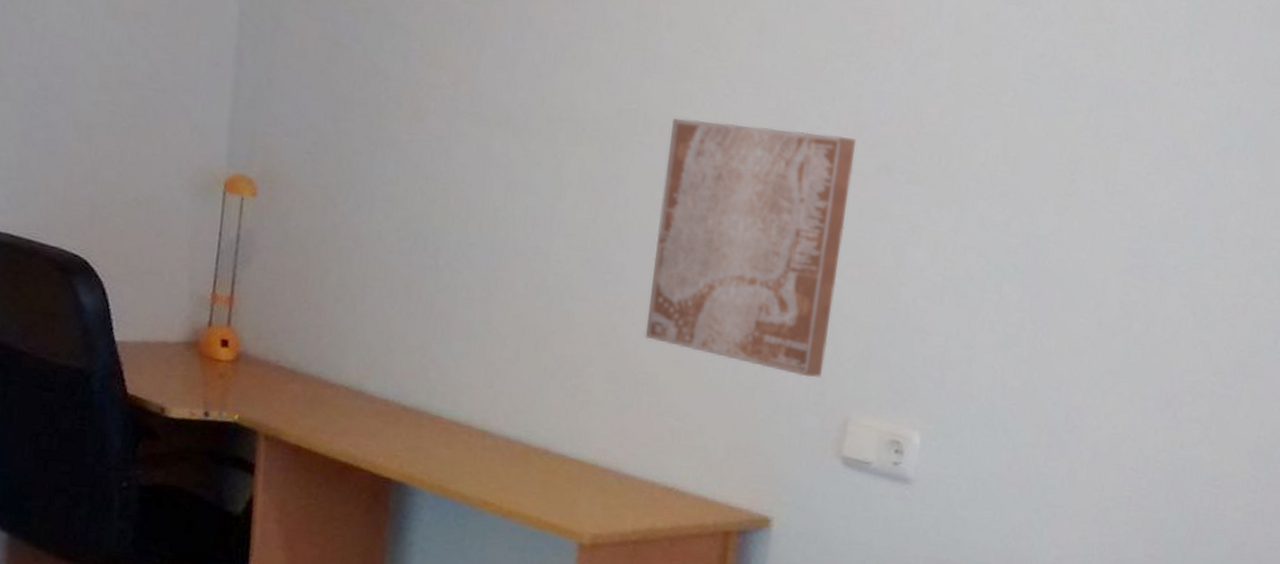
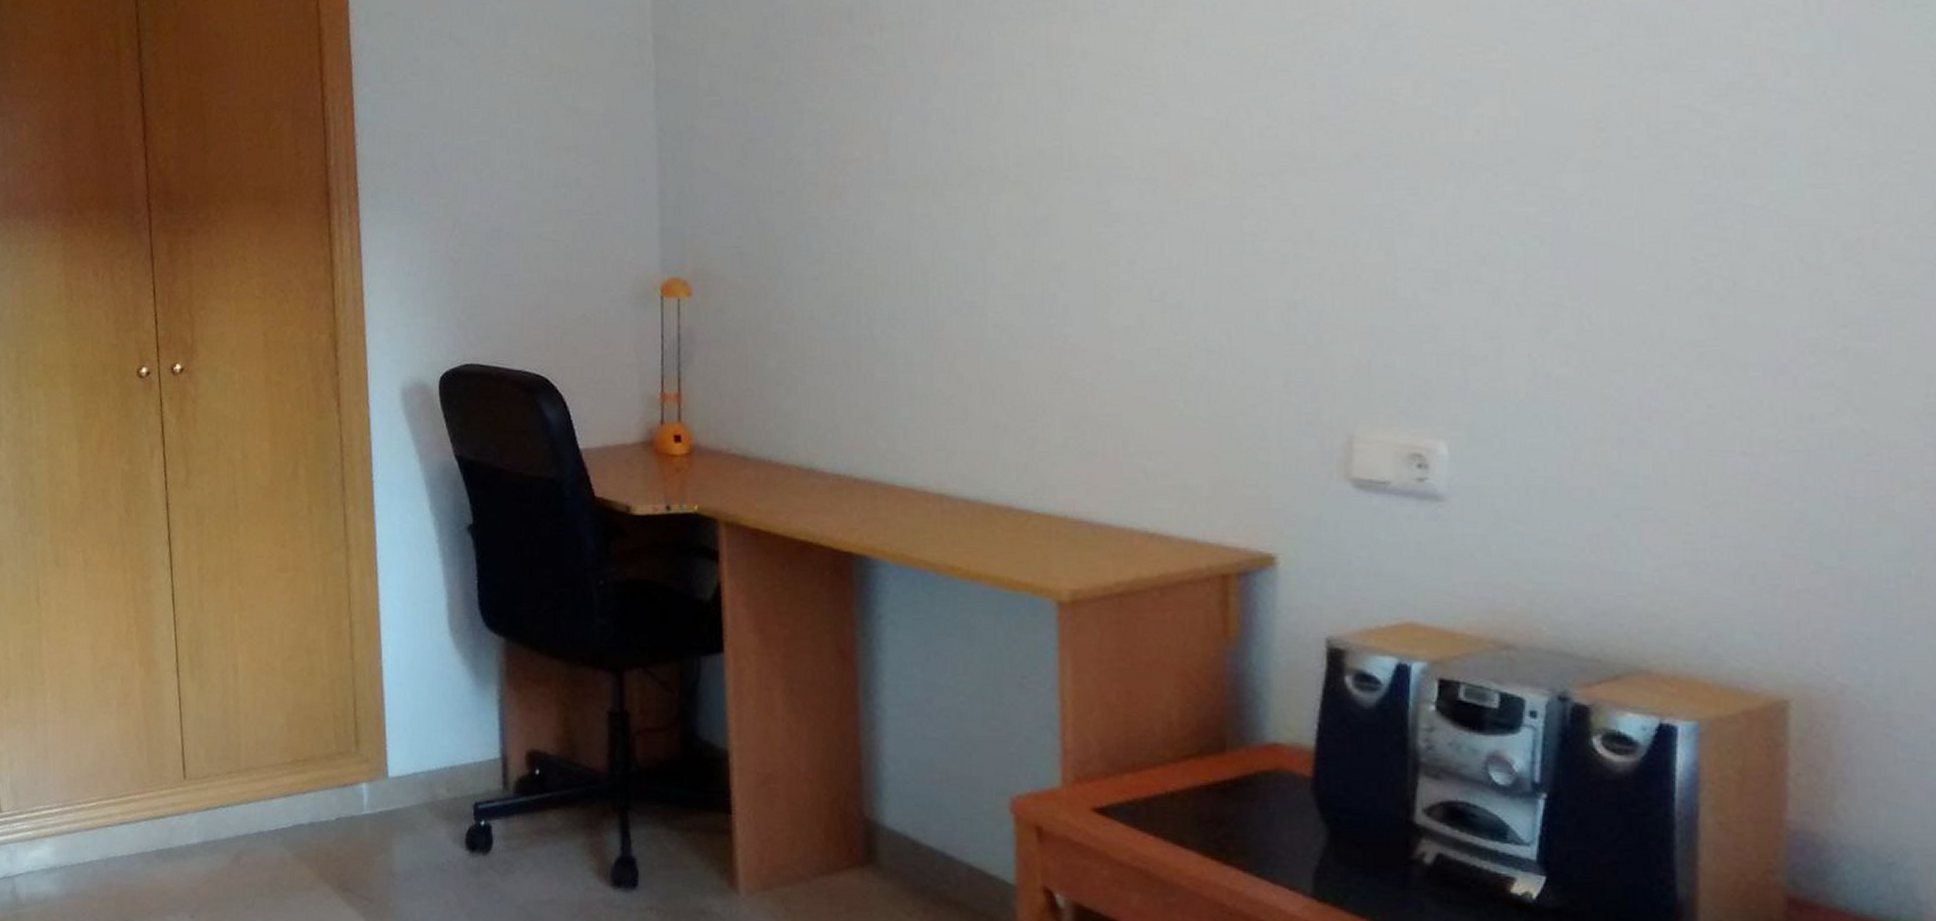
wall art: present [645,118,857,378] -> none [1099,131,1317,396]

